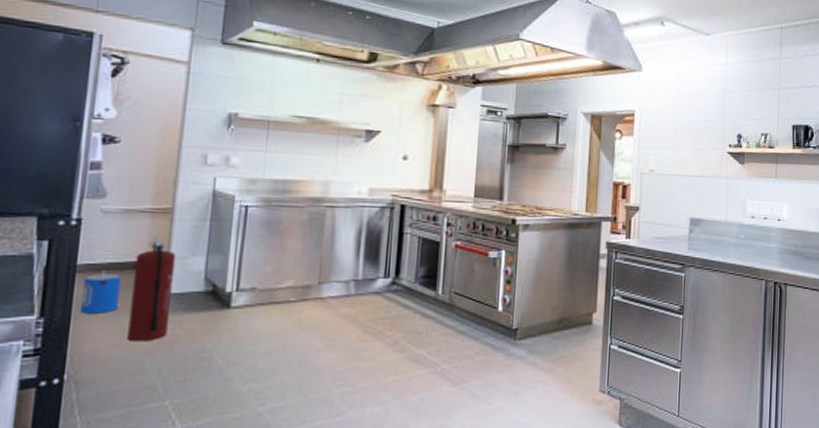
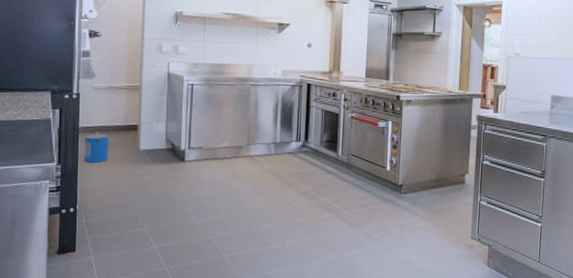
fire extinguisher: present [127,236,177,342] -> none [116,106,145,184]

